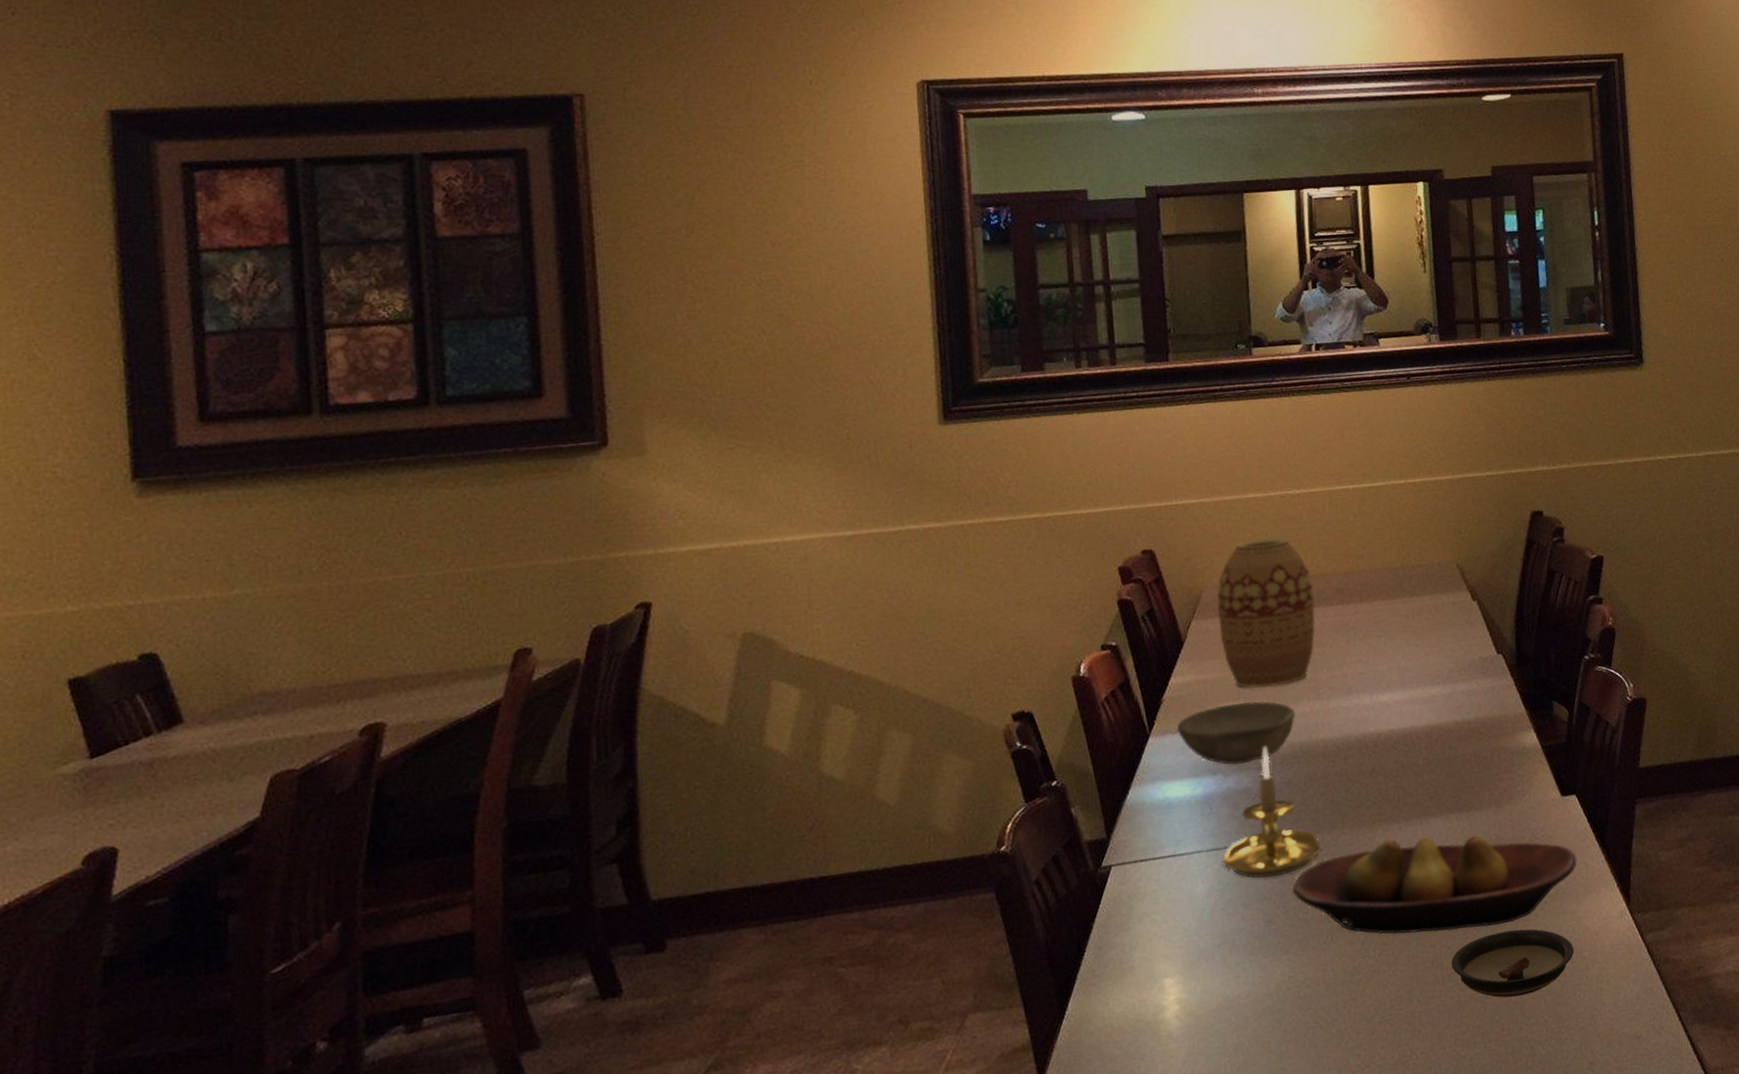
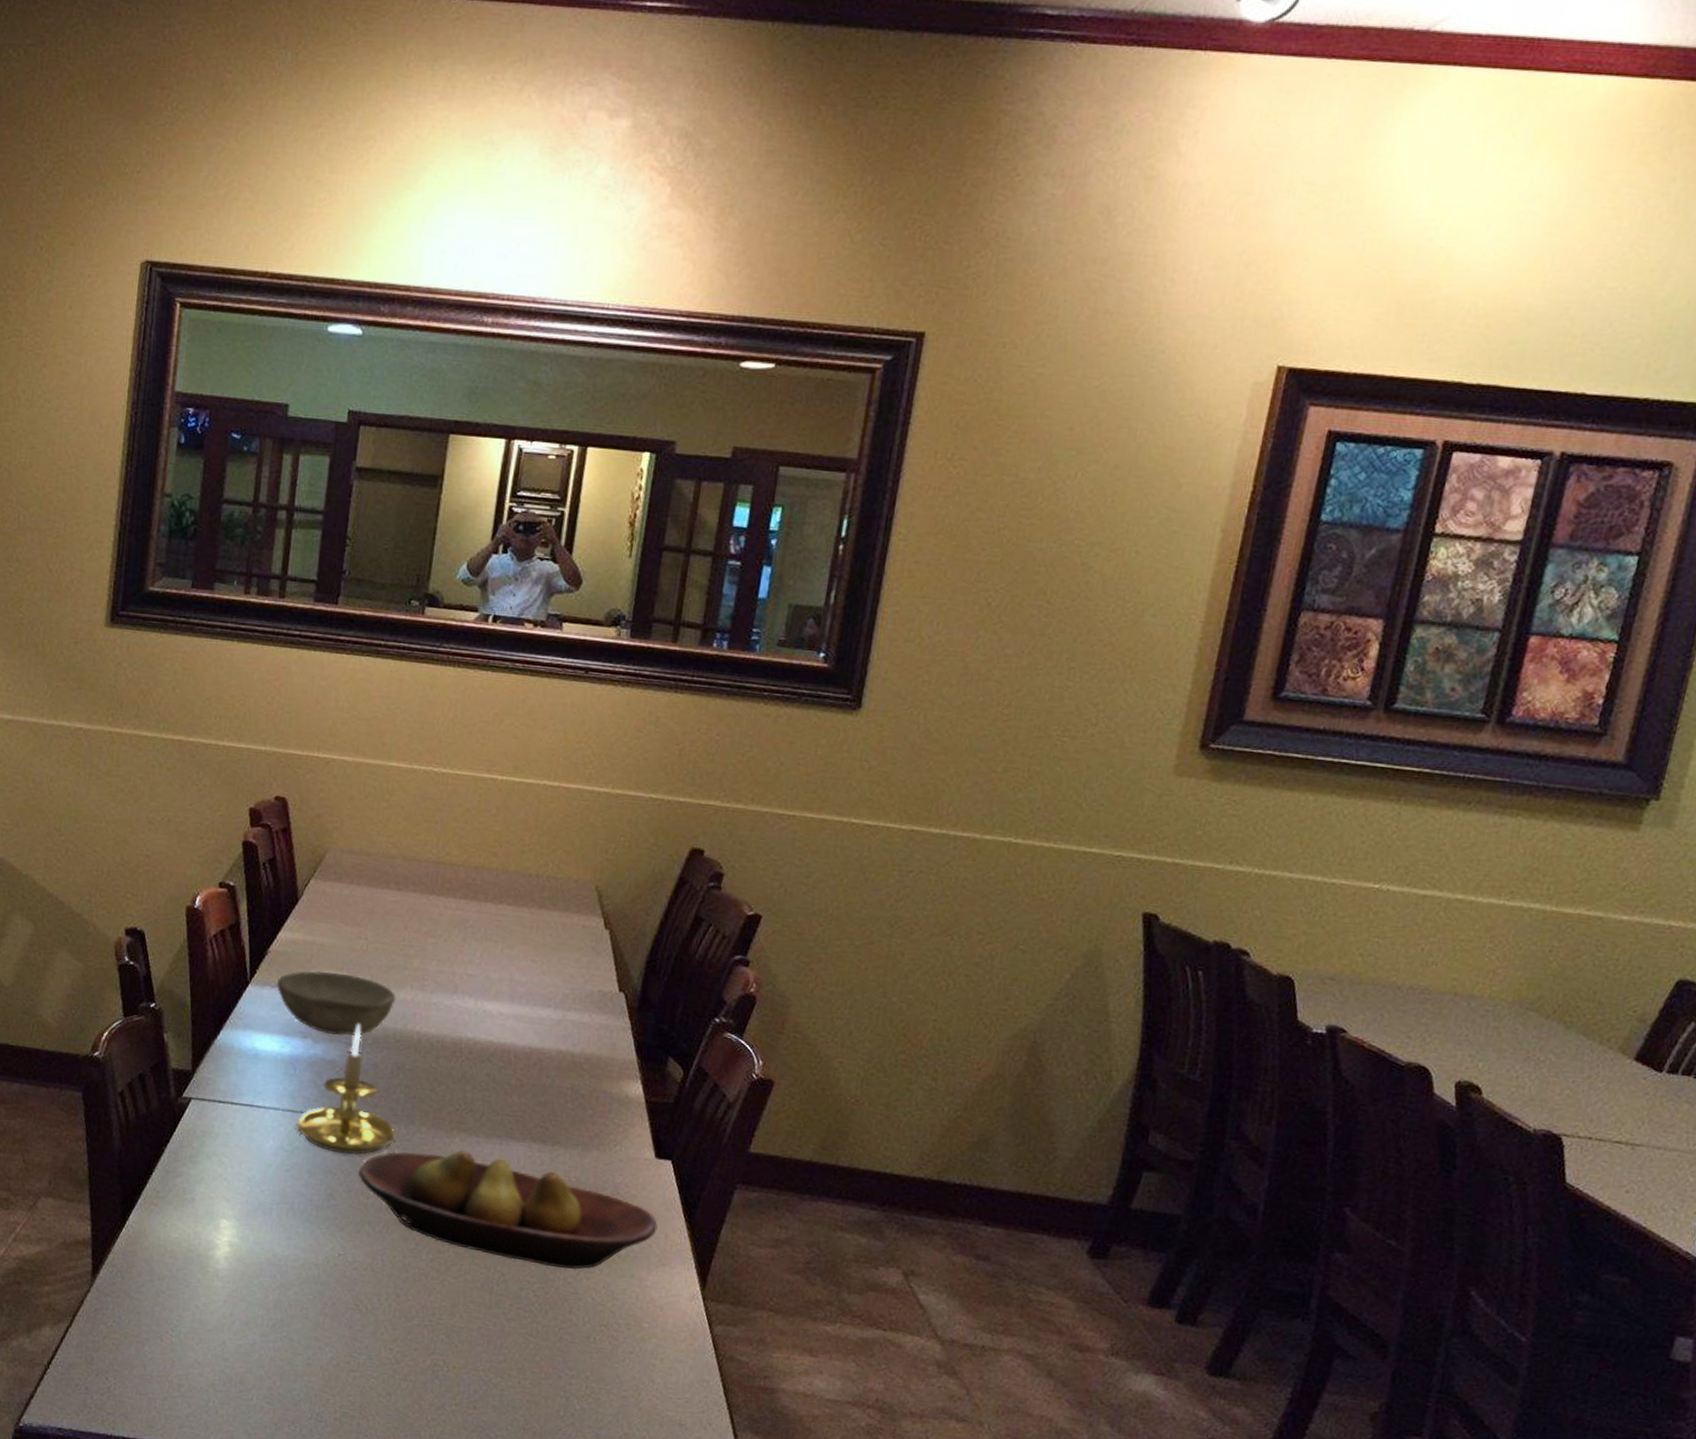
vase: present [1217,536,1315,688] -> none [335,809,439,968]
saucer: present [1451,929,1575,998] -> none [502,1274,634,1346]

